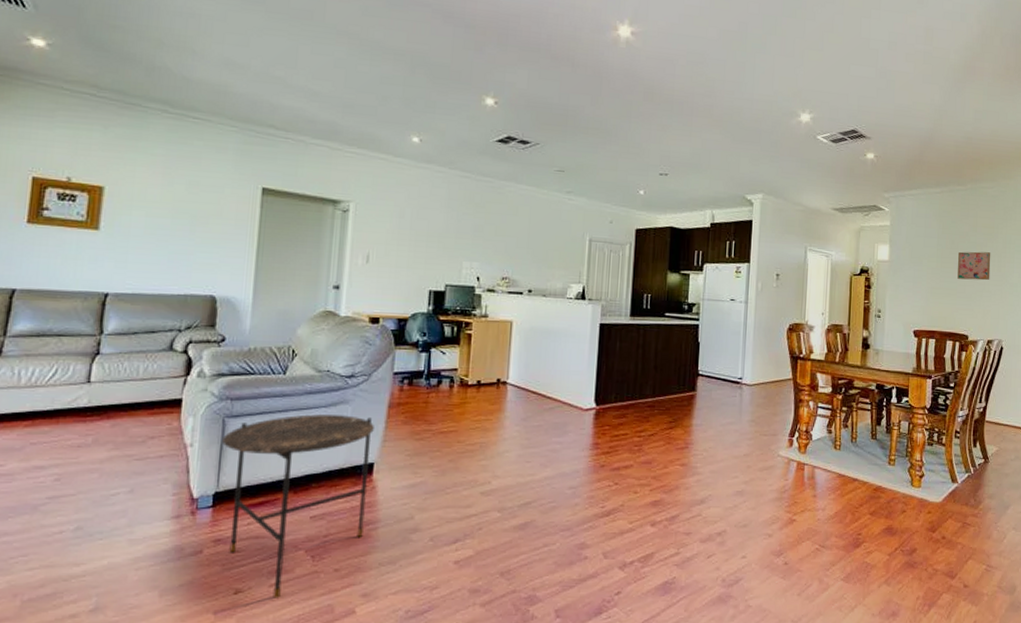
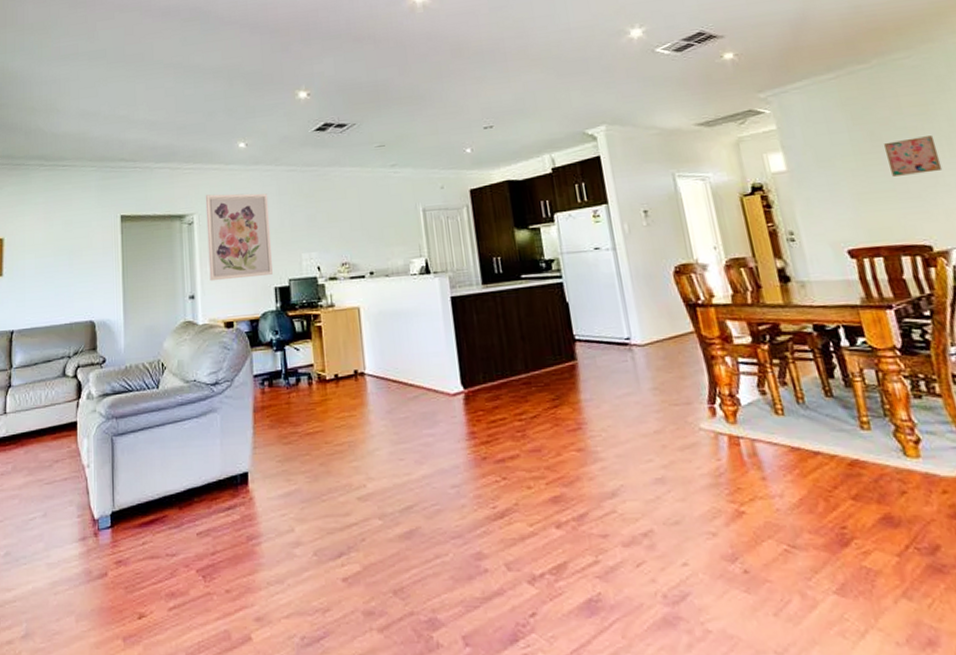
side table: present [222,414,374,598] -> none [113,424,248,623]
wall art: none [359,184,436,278] -> present [205,193,273,282]

